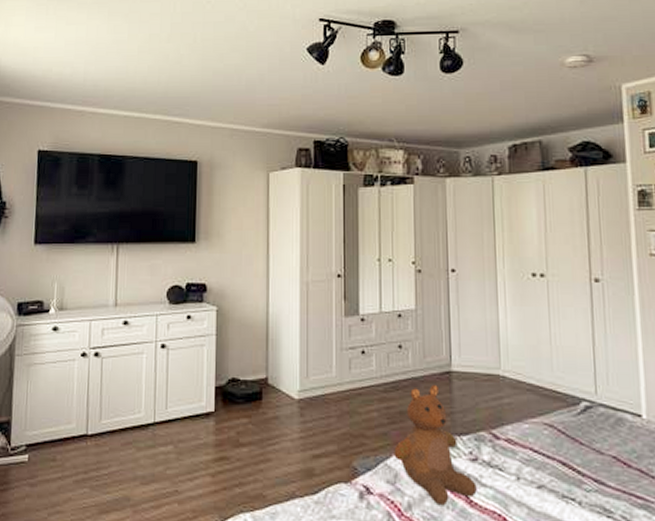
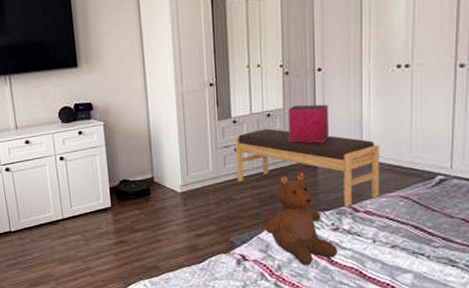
bench: none [363,330,522,433] -> present [235,128,380,207]
storage bin: none [421,306,465,353] -> present [288,104,330,143]

